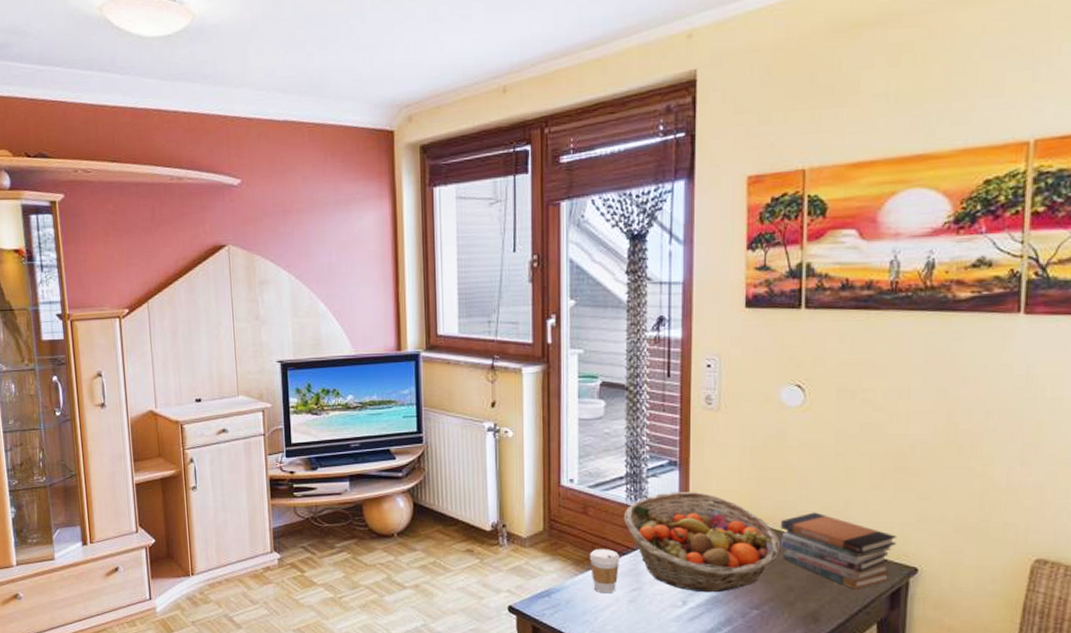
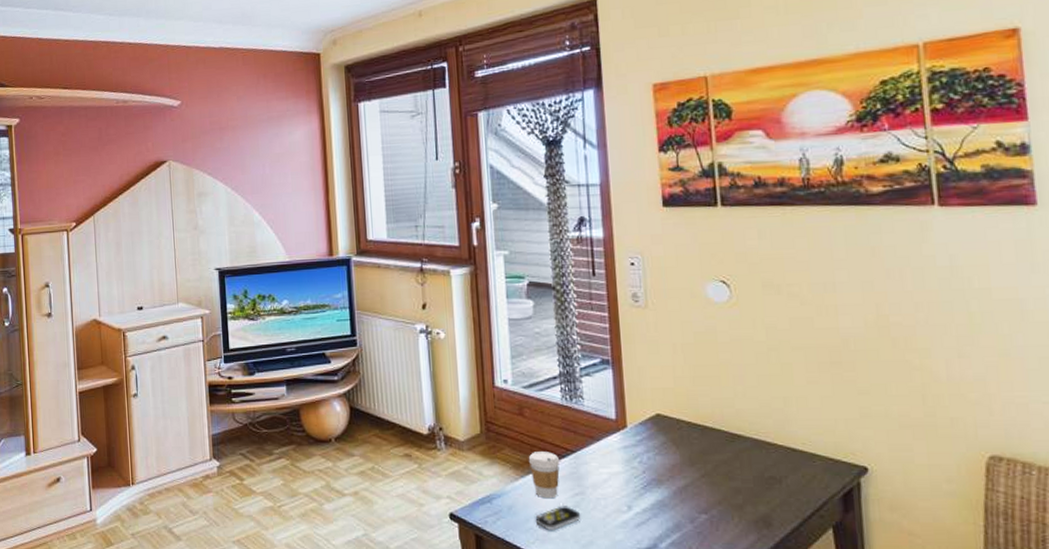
remote control: none [592,600,637,623] -> present [535,506,581,530]
fruit basket: present [623,492,781,593] -> none [560,391,724,497]
book stack: present [779,512,897,590] -> none [719,410,843,491]

